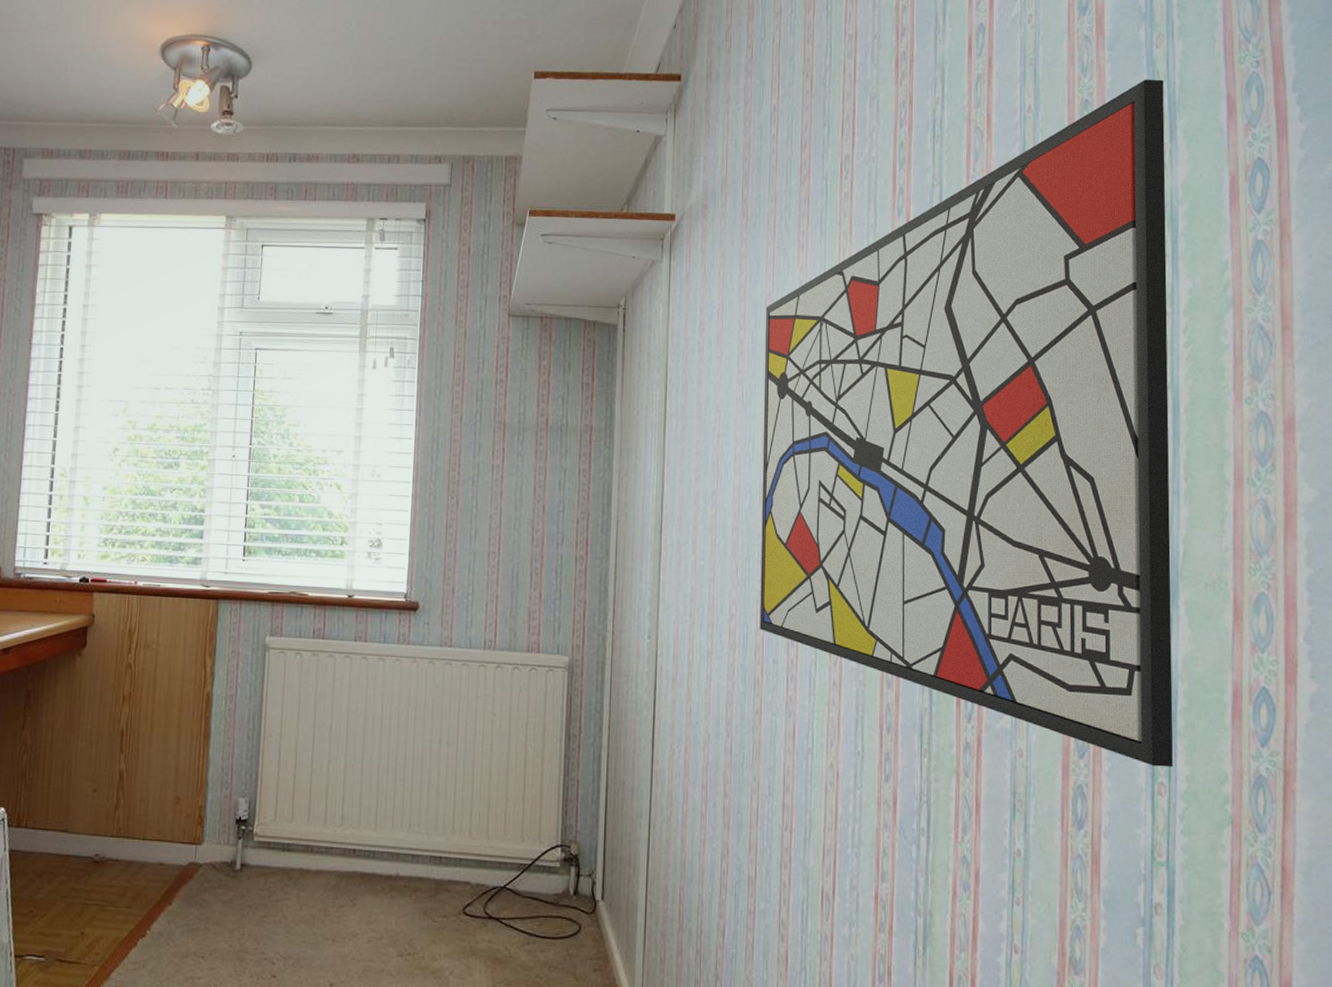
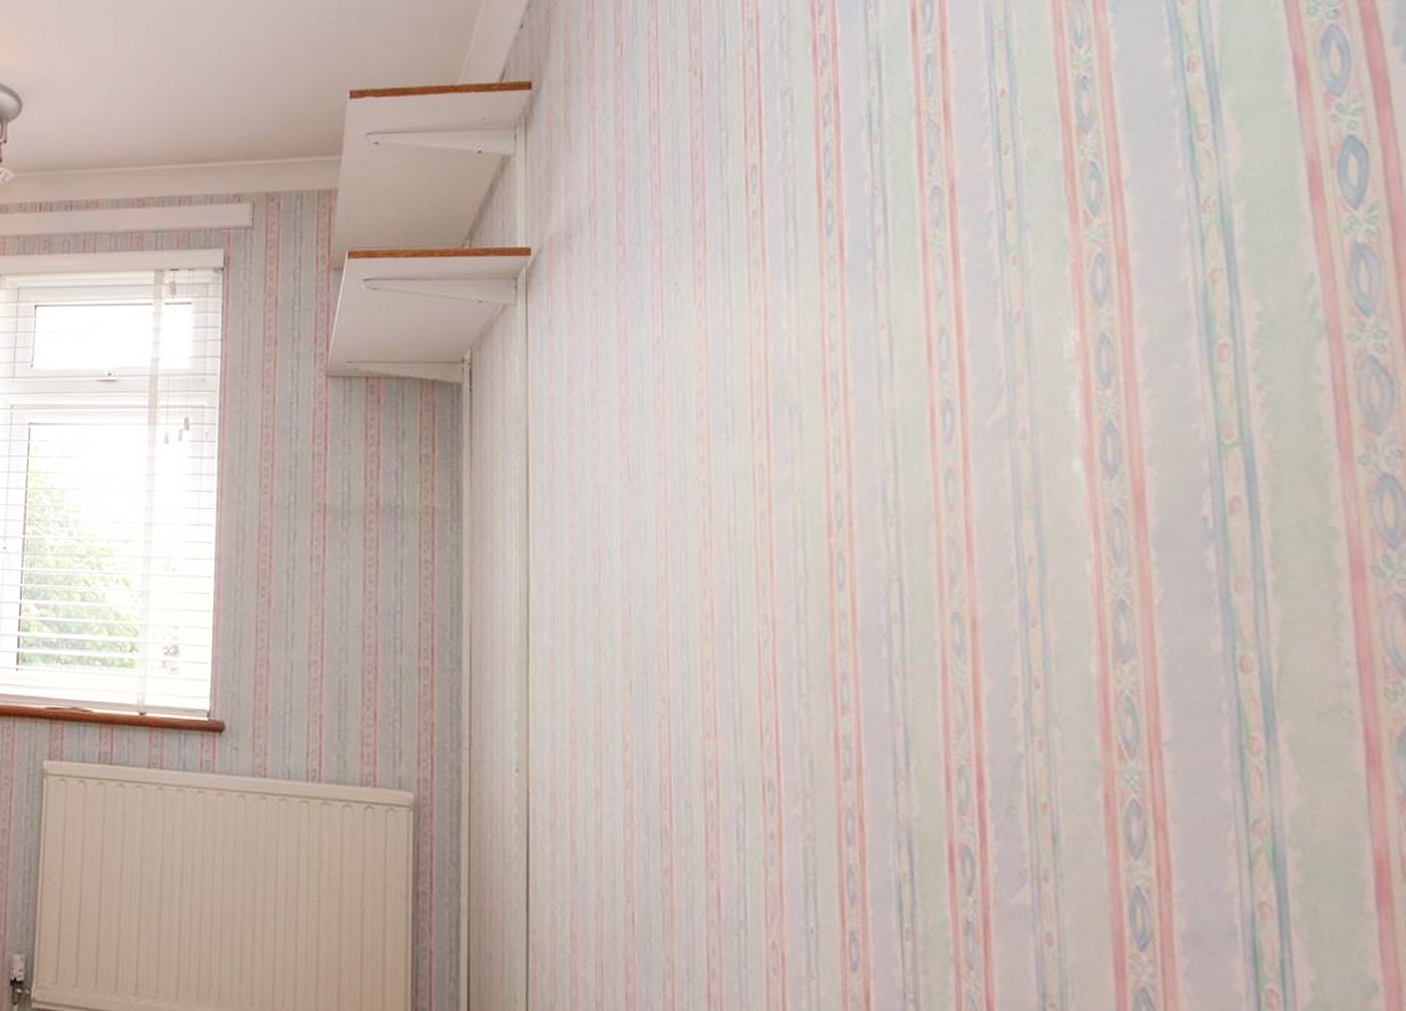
wall art: present [759,79,1173,768] -> none [653,43,1288,969]

